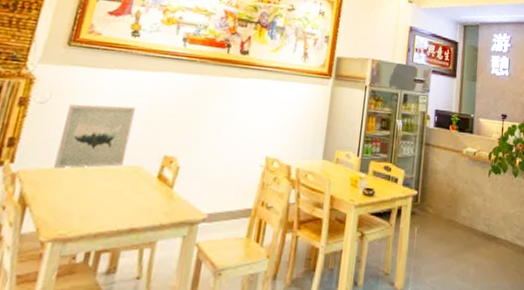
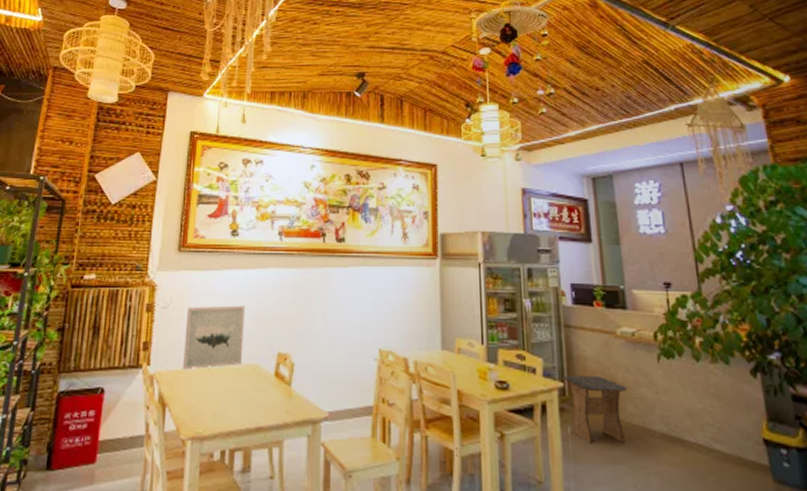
stool: none [418,185,464,241] -> present [563,374,627,444]

